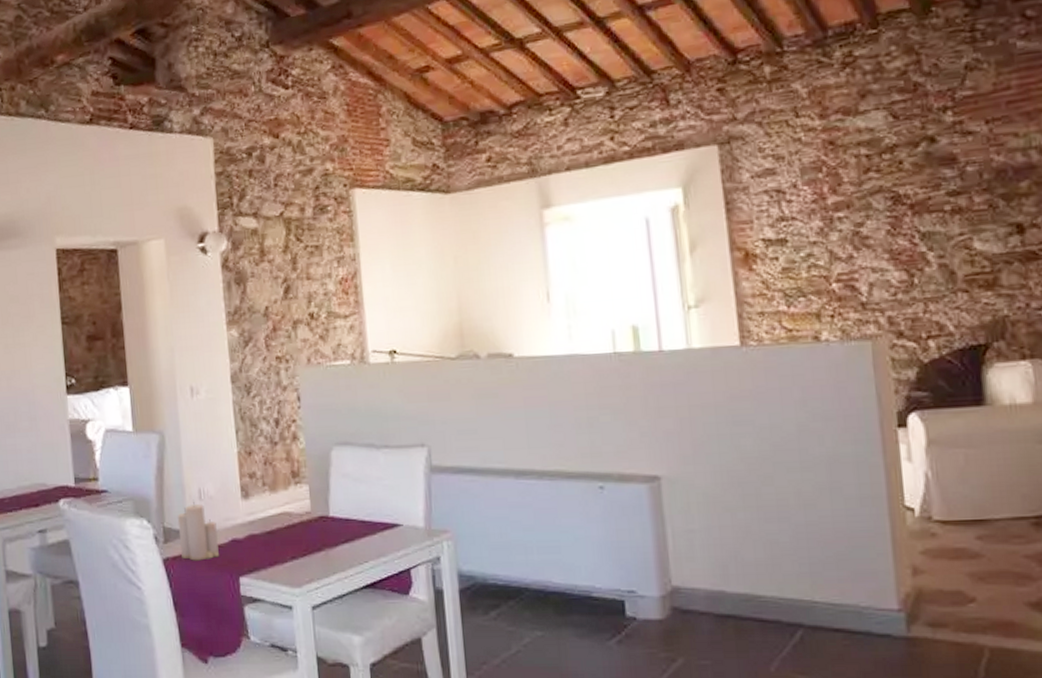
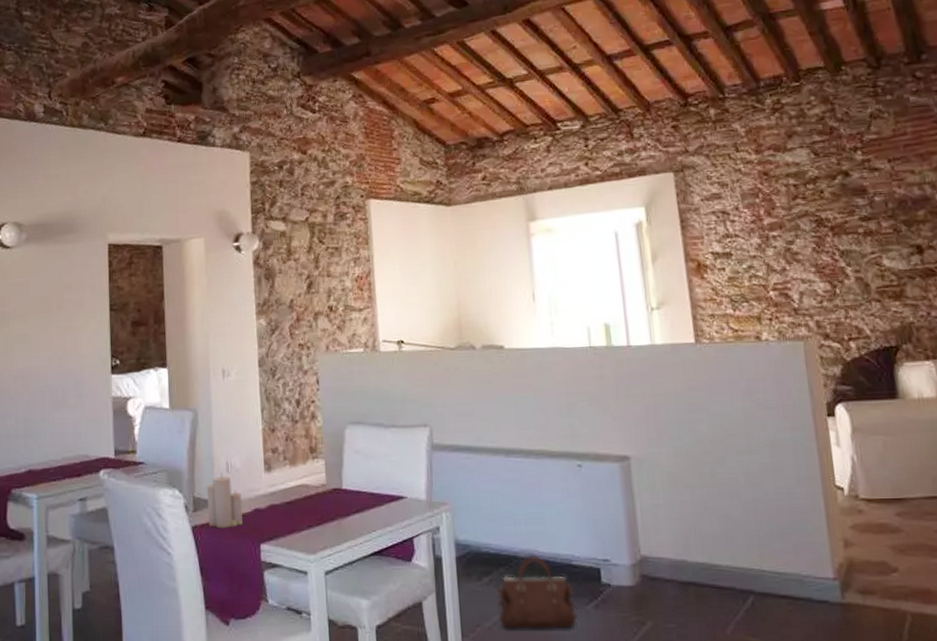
shoulder bag: none [505,585,600,667] -> present [496,554,579,629]

